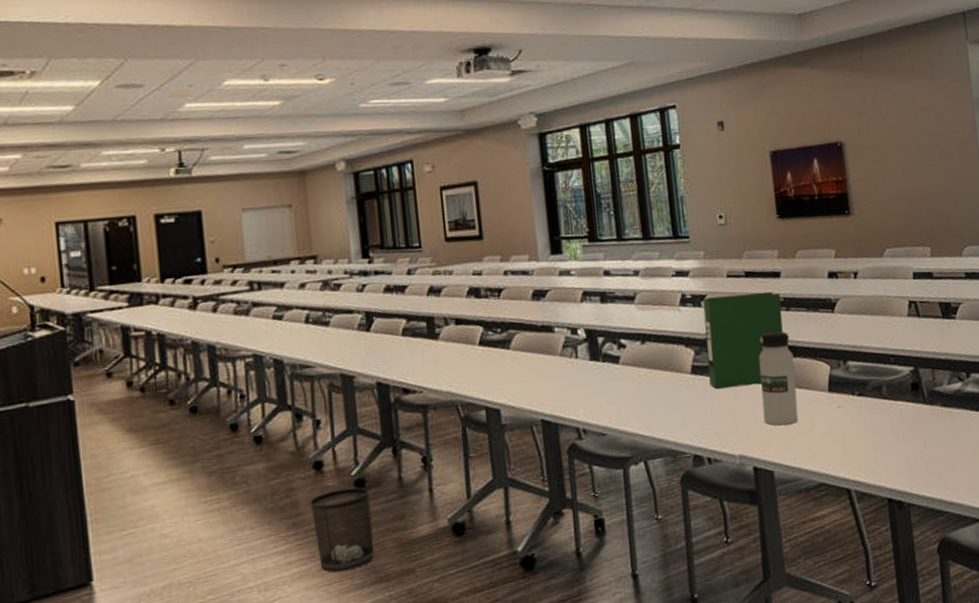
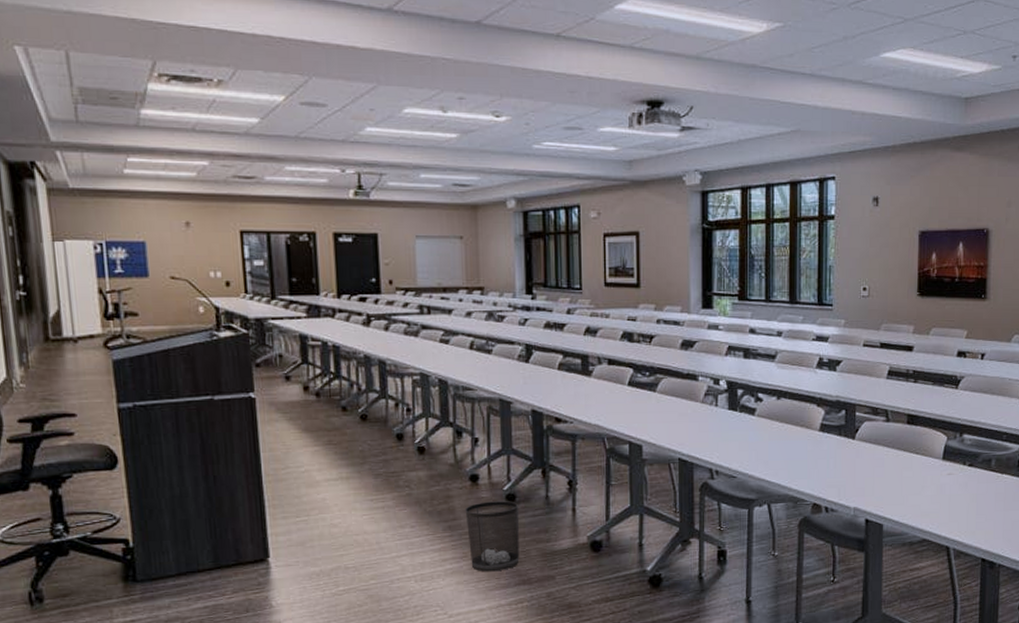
binder: present [702,291,783,389] -> none [834,363,910,447]
water bottle: present [758,331,799,426] -> none [880,400,915,485]

